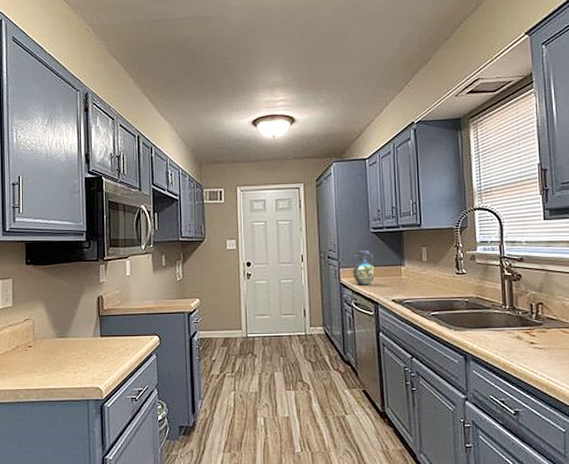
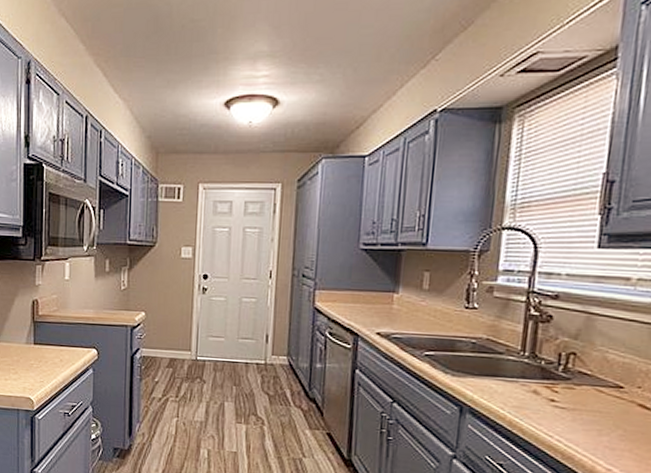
vase: present [352,251,375,286] -> none [330,270,361,313]

